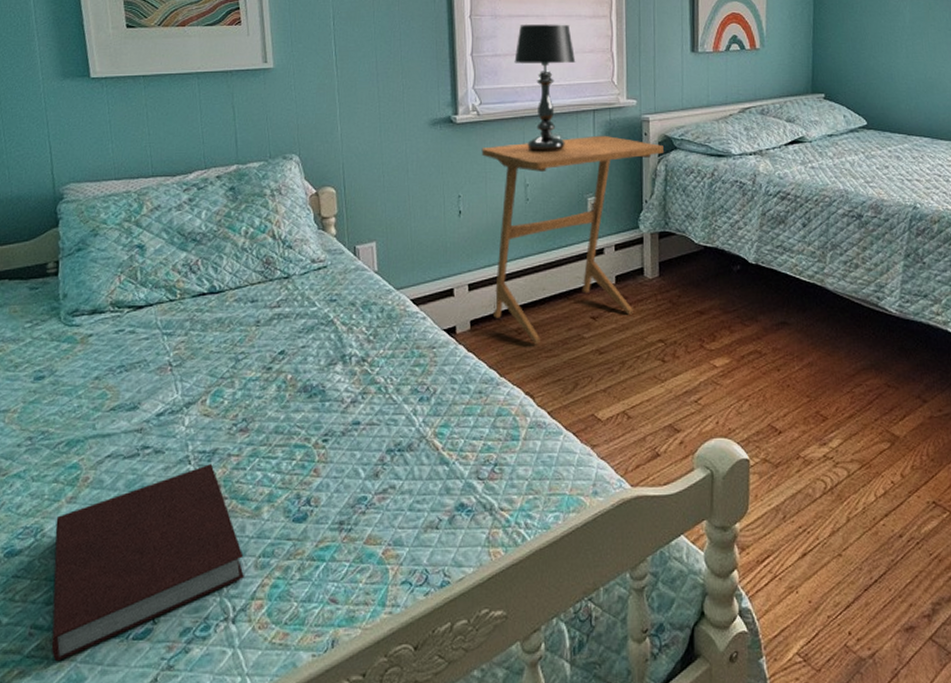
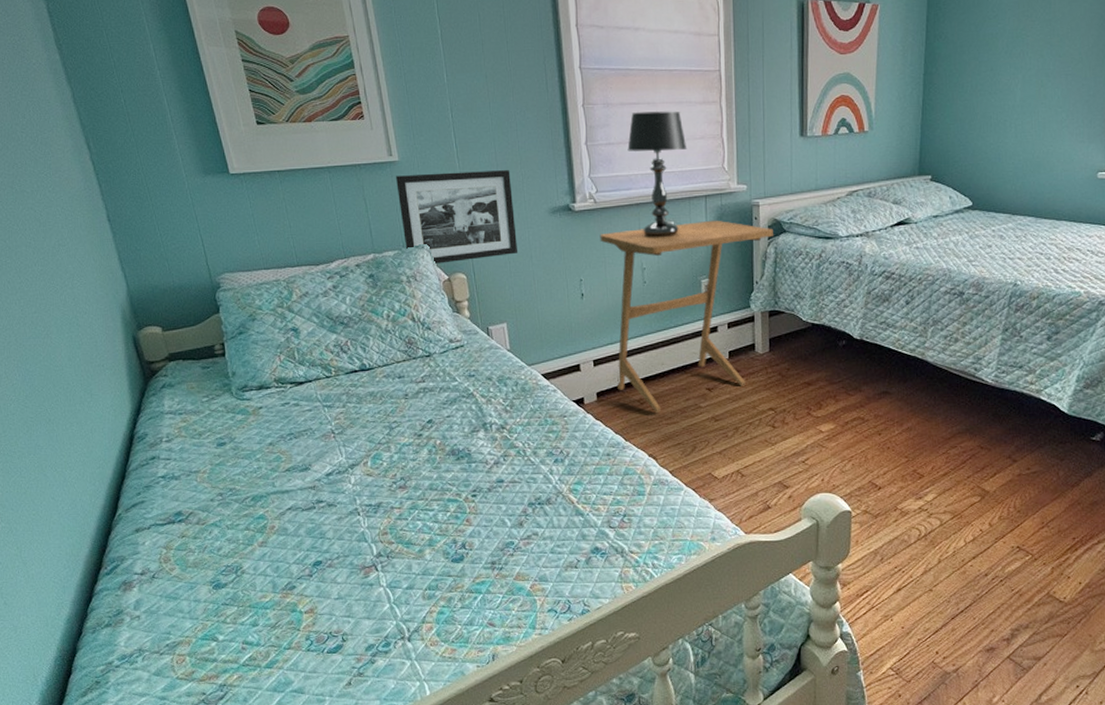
notebook: present [51,464,244,662] -> none [252,515,414,670]
picture frame: none [269,80,394,178] -> present [396,170,518,265]

